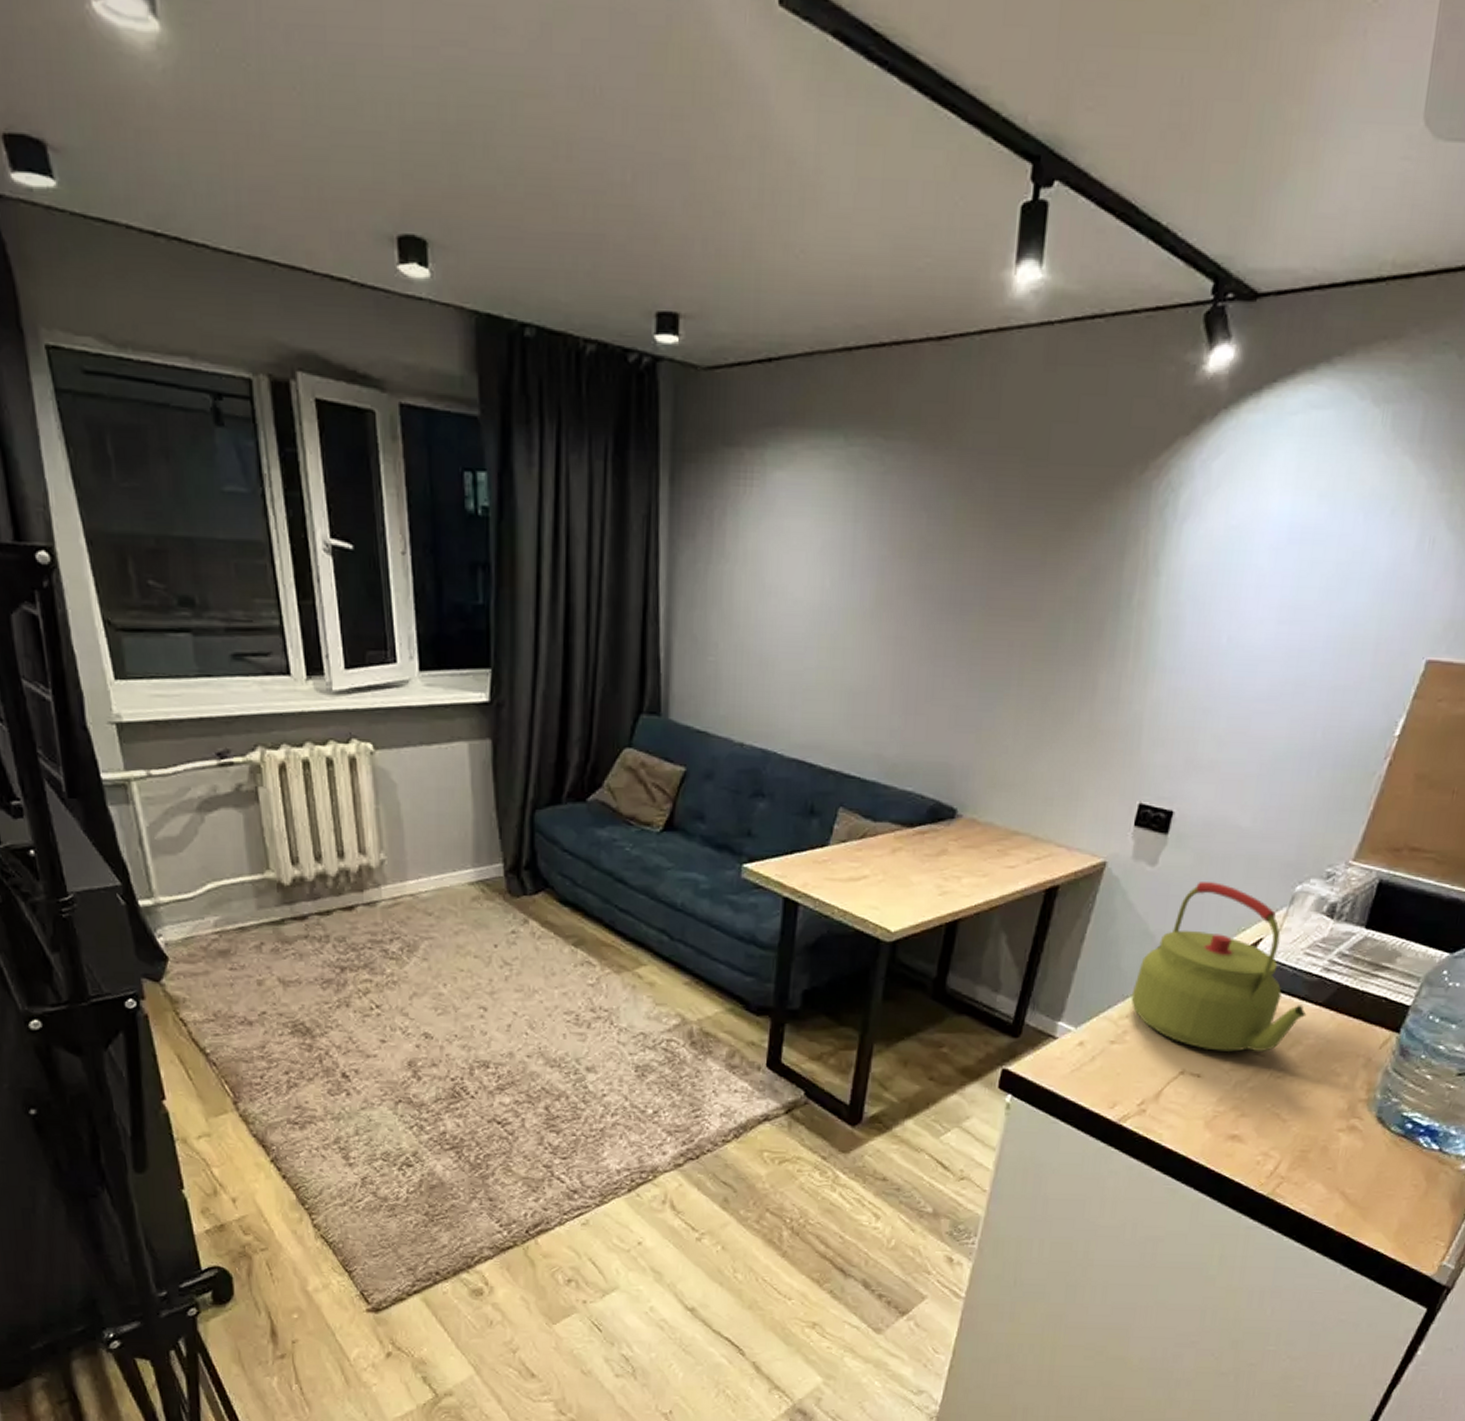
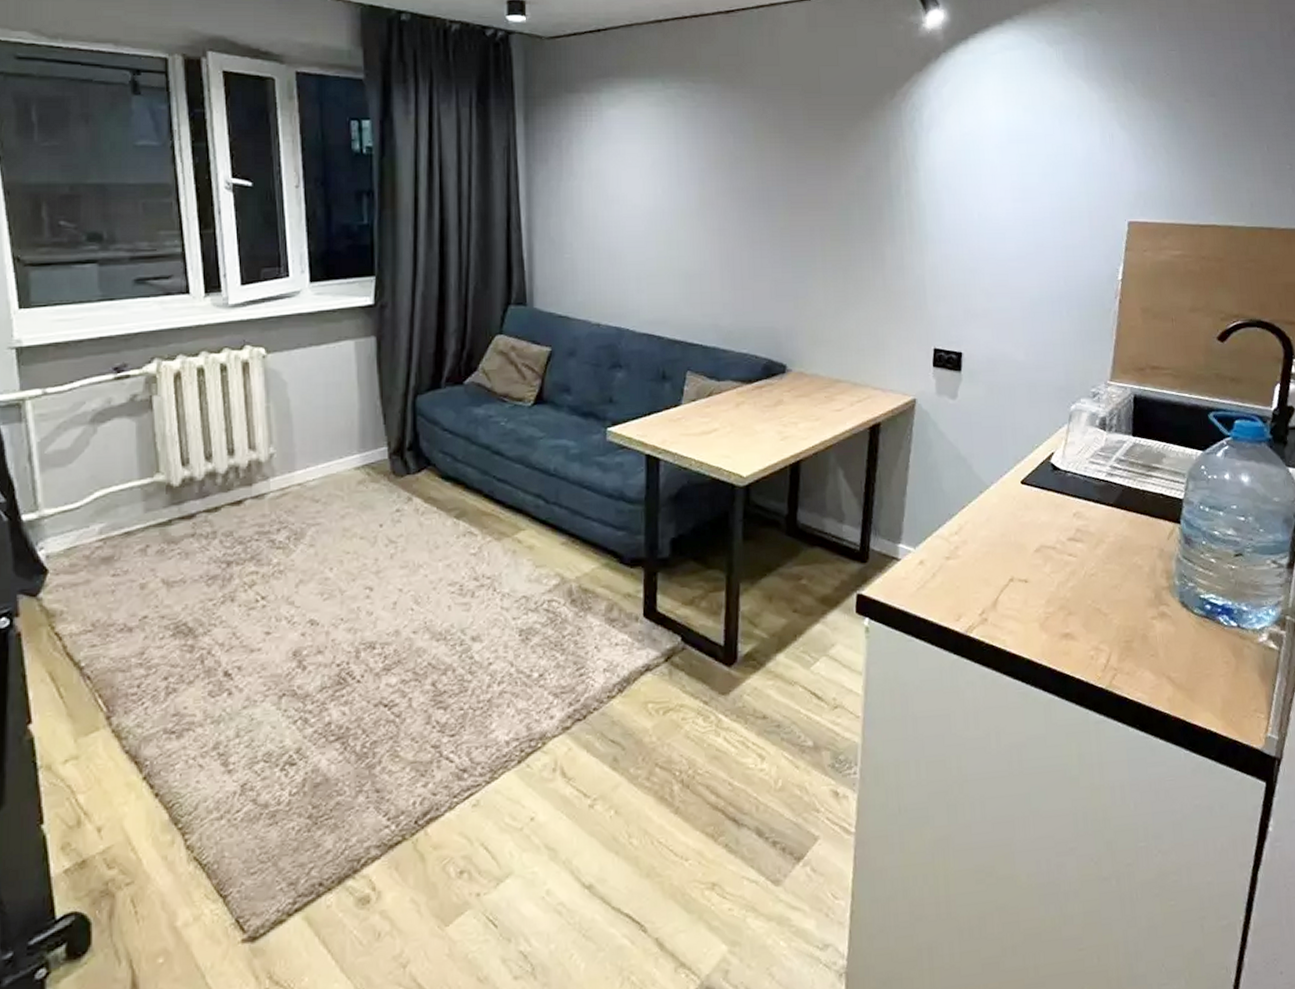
kettle: present [1131,882,1307,1052] -> none [956,408,1103,557]

